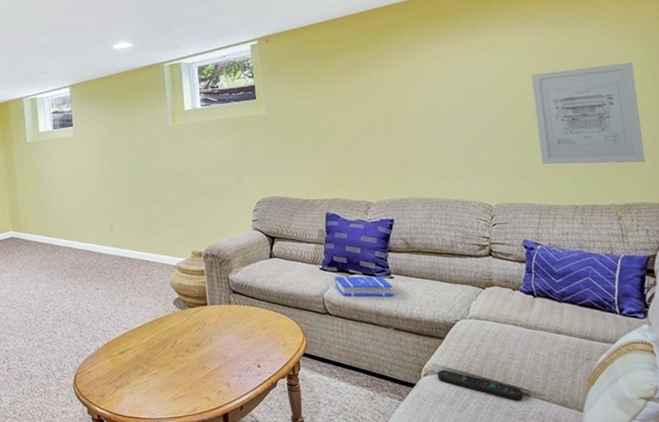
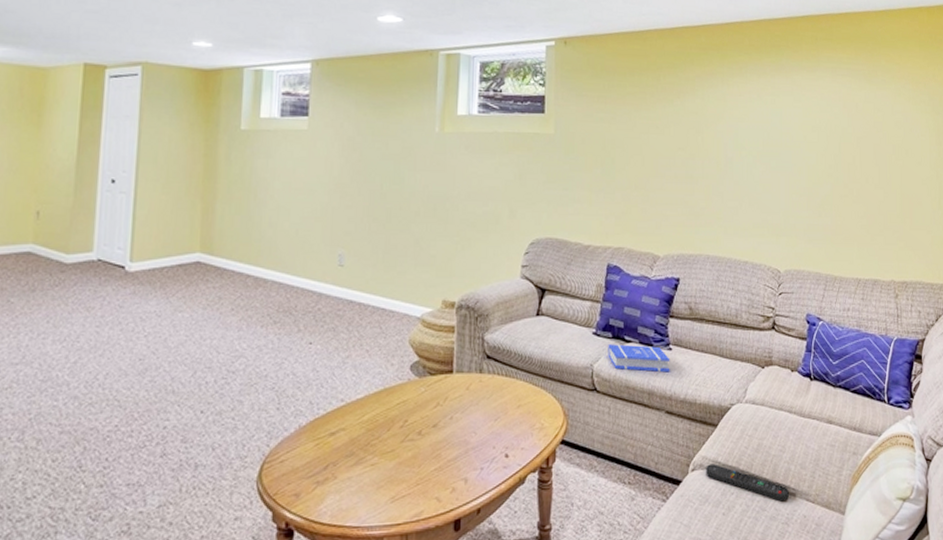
wall art: present [531,62,645,165] -> none [831,127,924,238]

